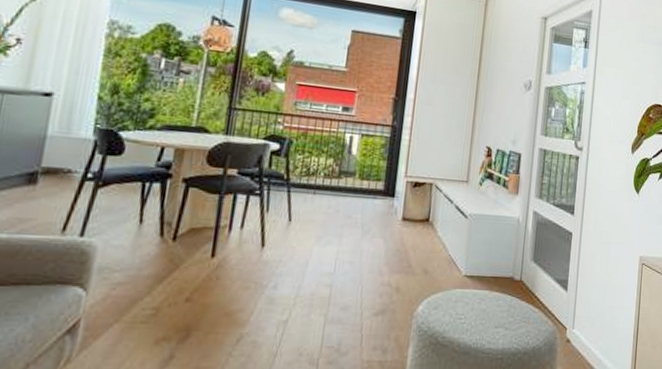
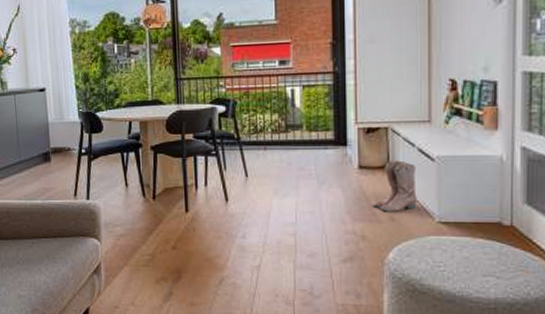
boots: none [410,213,451,265] -> present [372,159,417,212]

